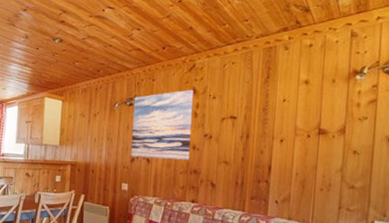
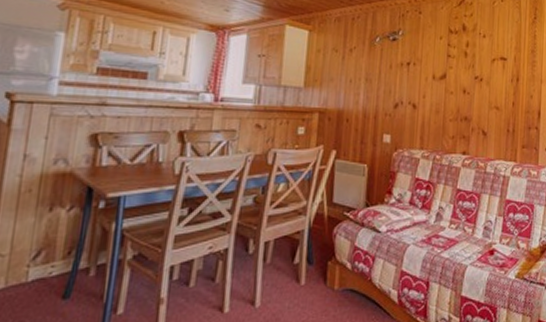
wall art: present [131,89,193,161] -> none [394,26,463,107]

